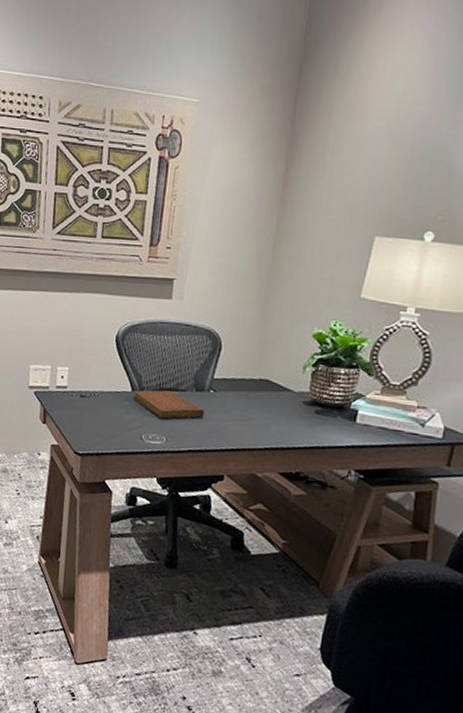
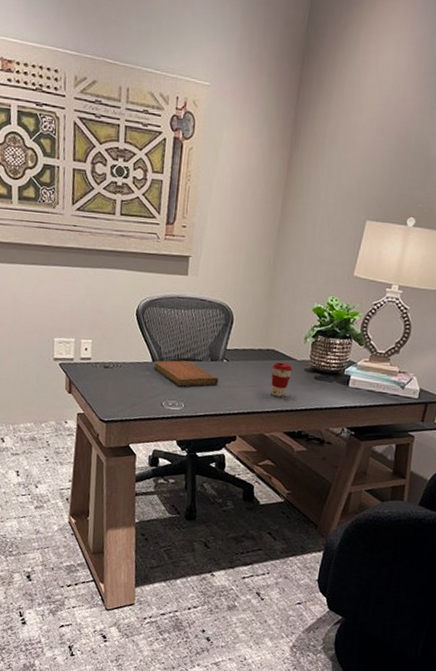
coffee cup: none [264,393,290,433] -> present [271,362,293,398]

